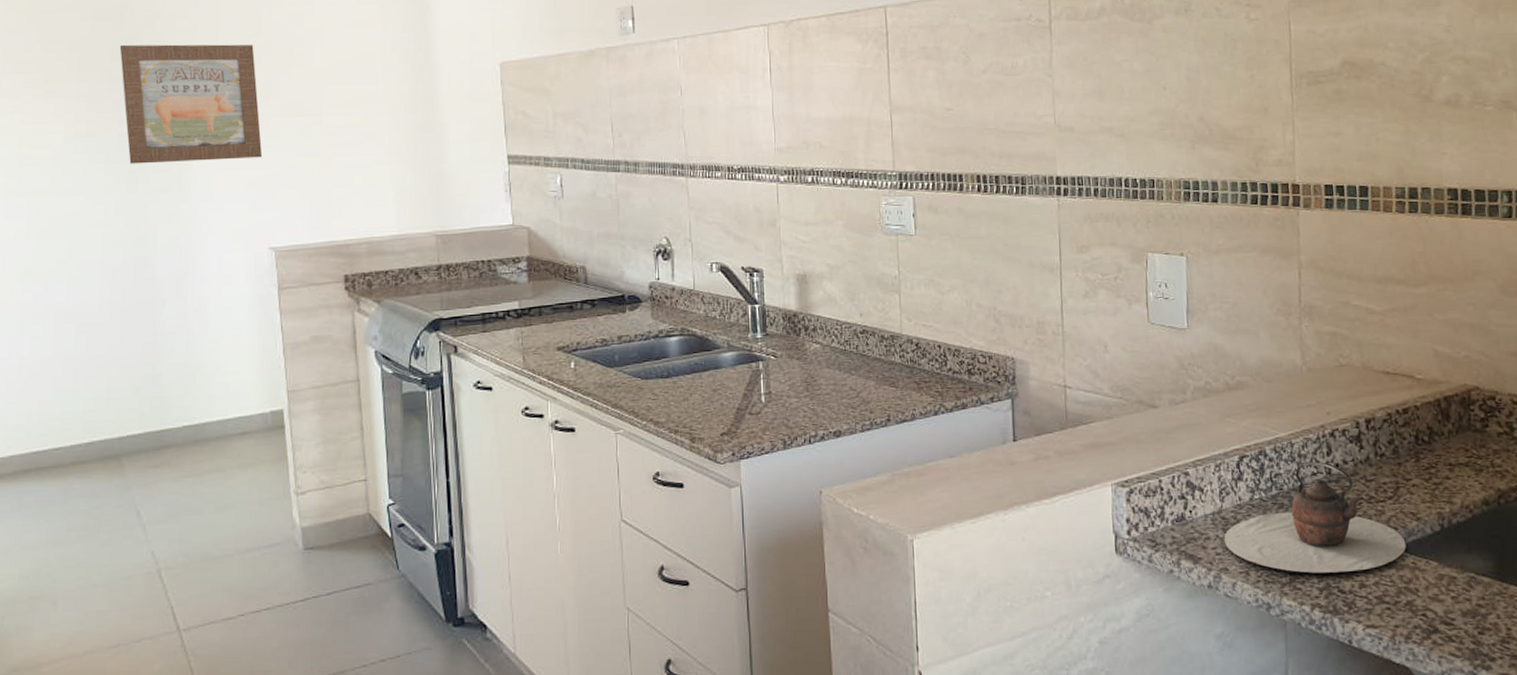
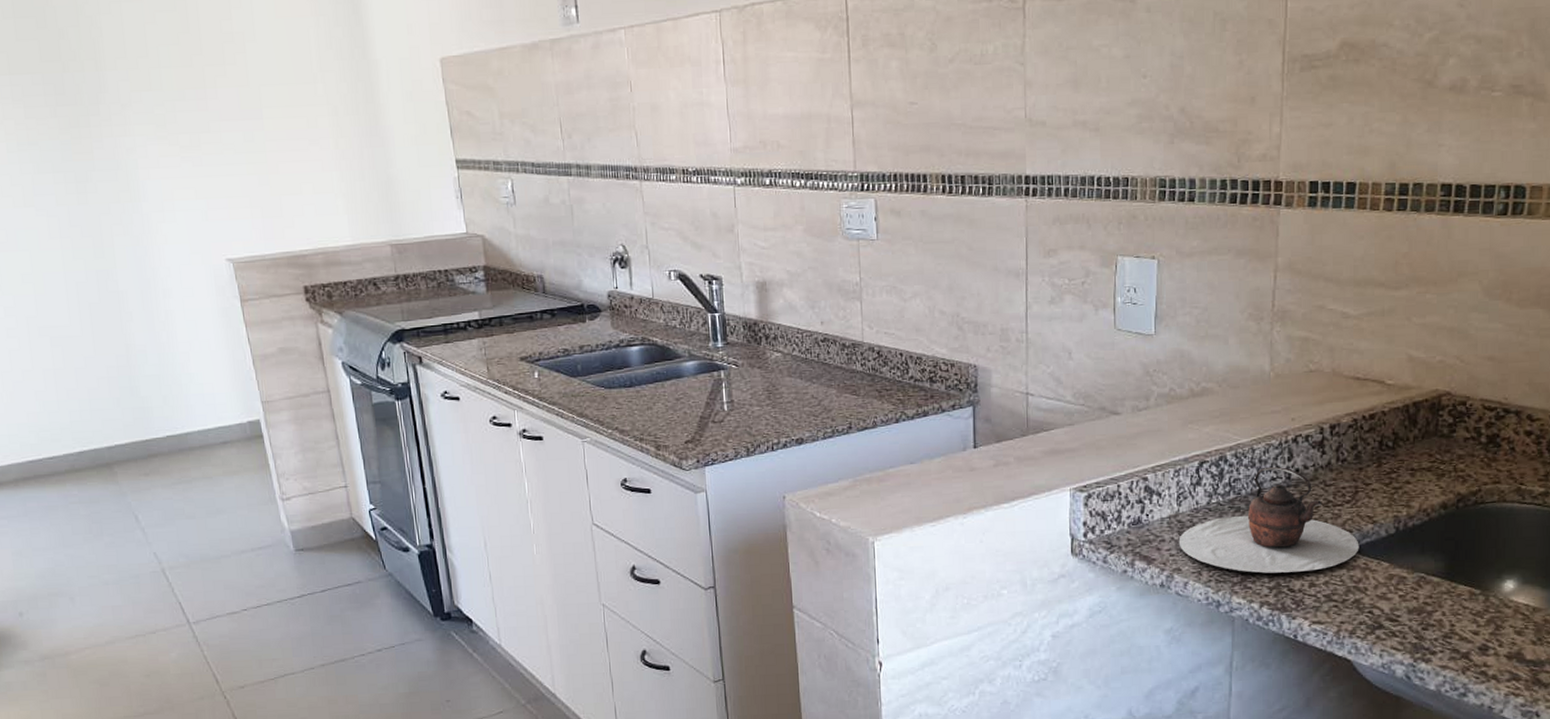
wall art: present [119,44,263,164] -> none [46,42,208,174]

